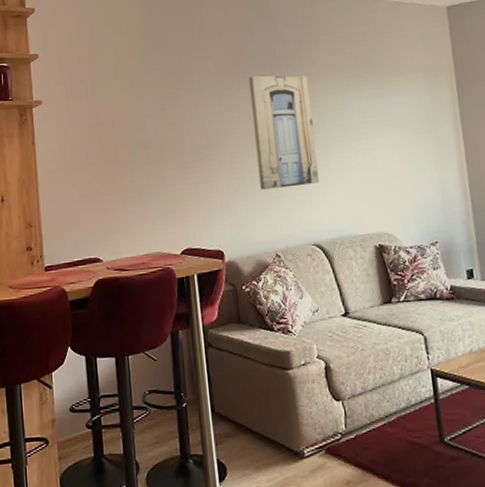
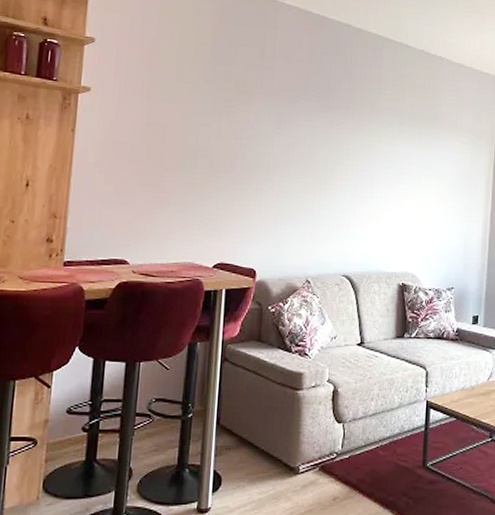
wall art: present [248,75,320,190] -> none [302,105,365,219]

